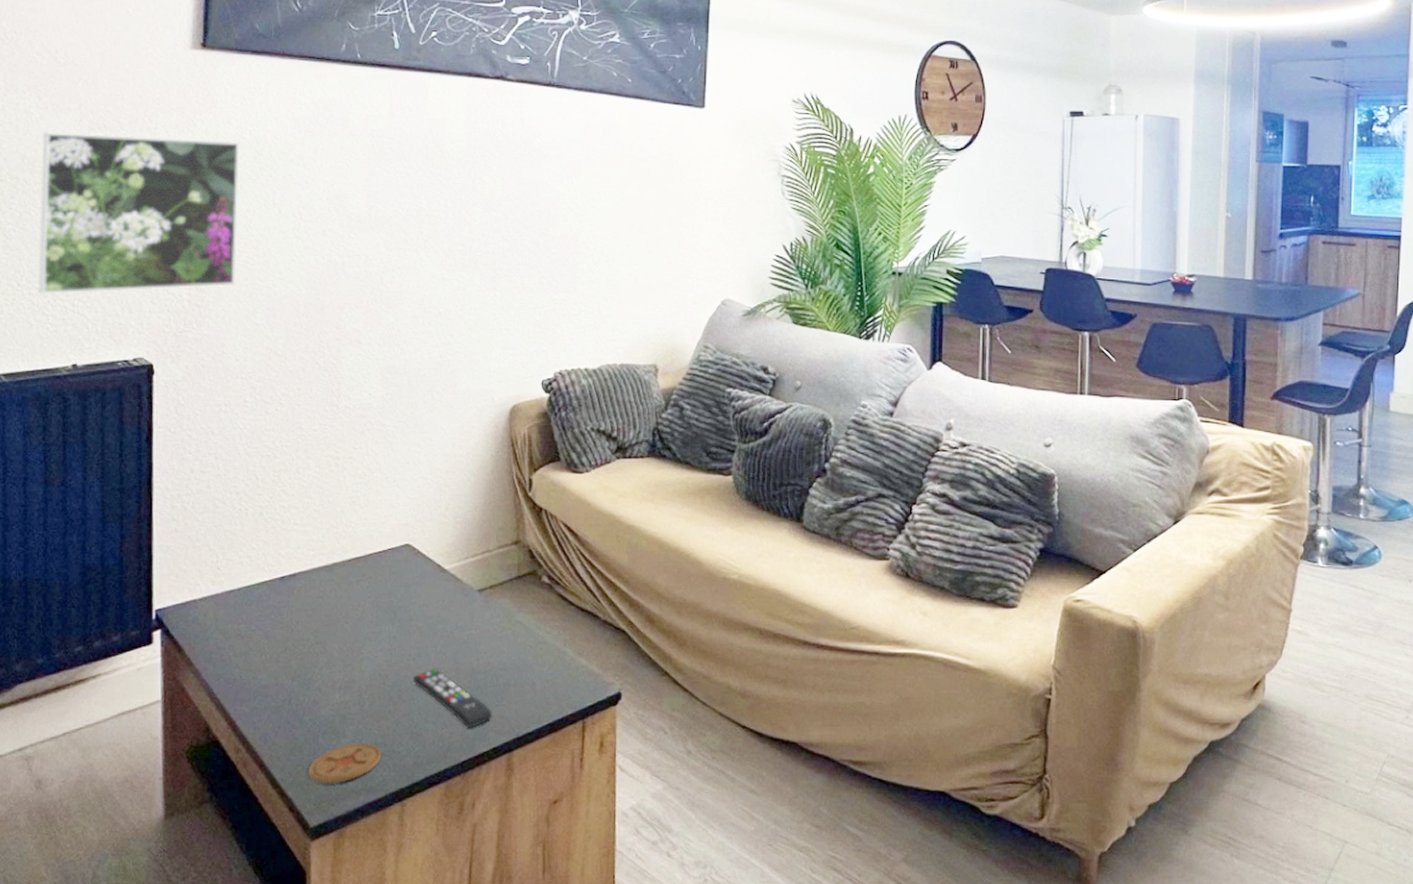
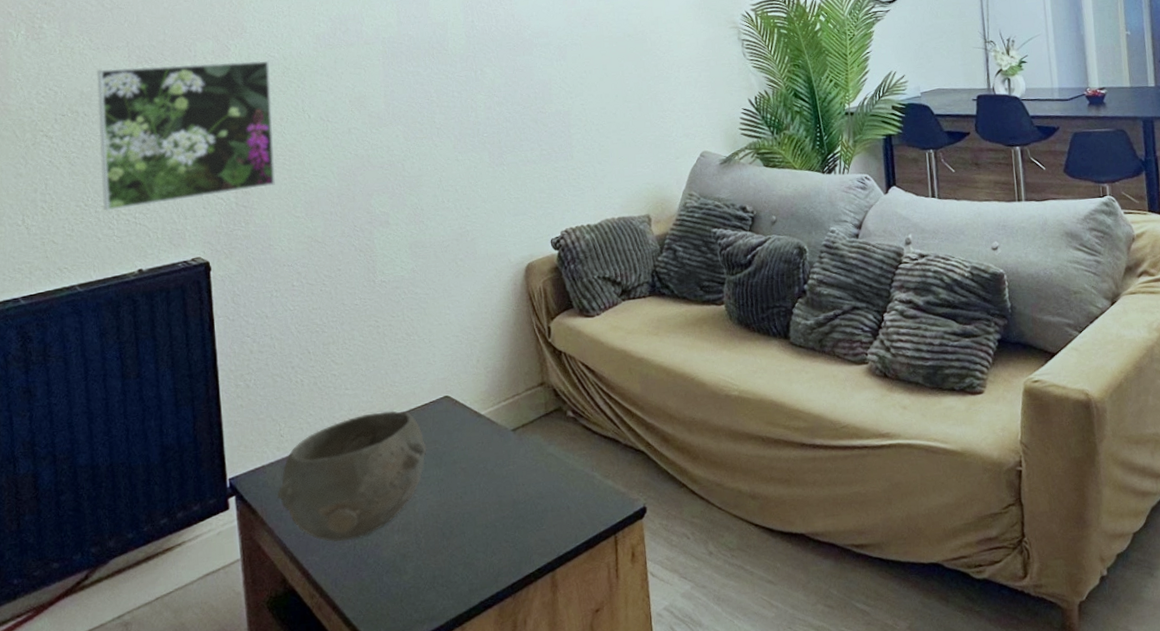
bowl: none [207,554,380,694] -> present [276,410,427,542]
coaster: present [308,742,381,784] -> none [376,577,440,618]
remote control: present [414,668,493,729] -> none [462,503,535,554]

